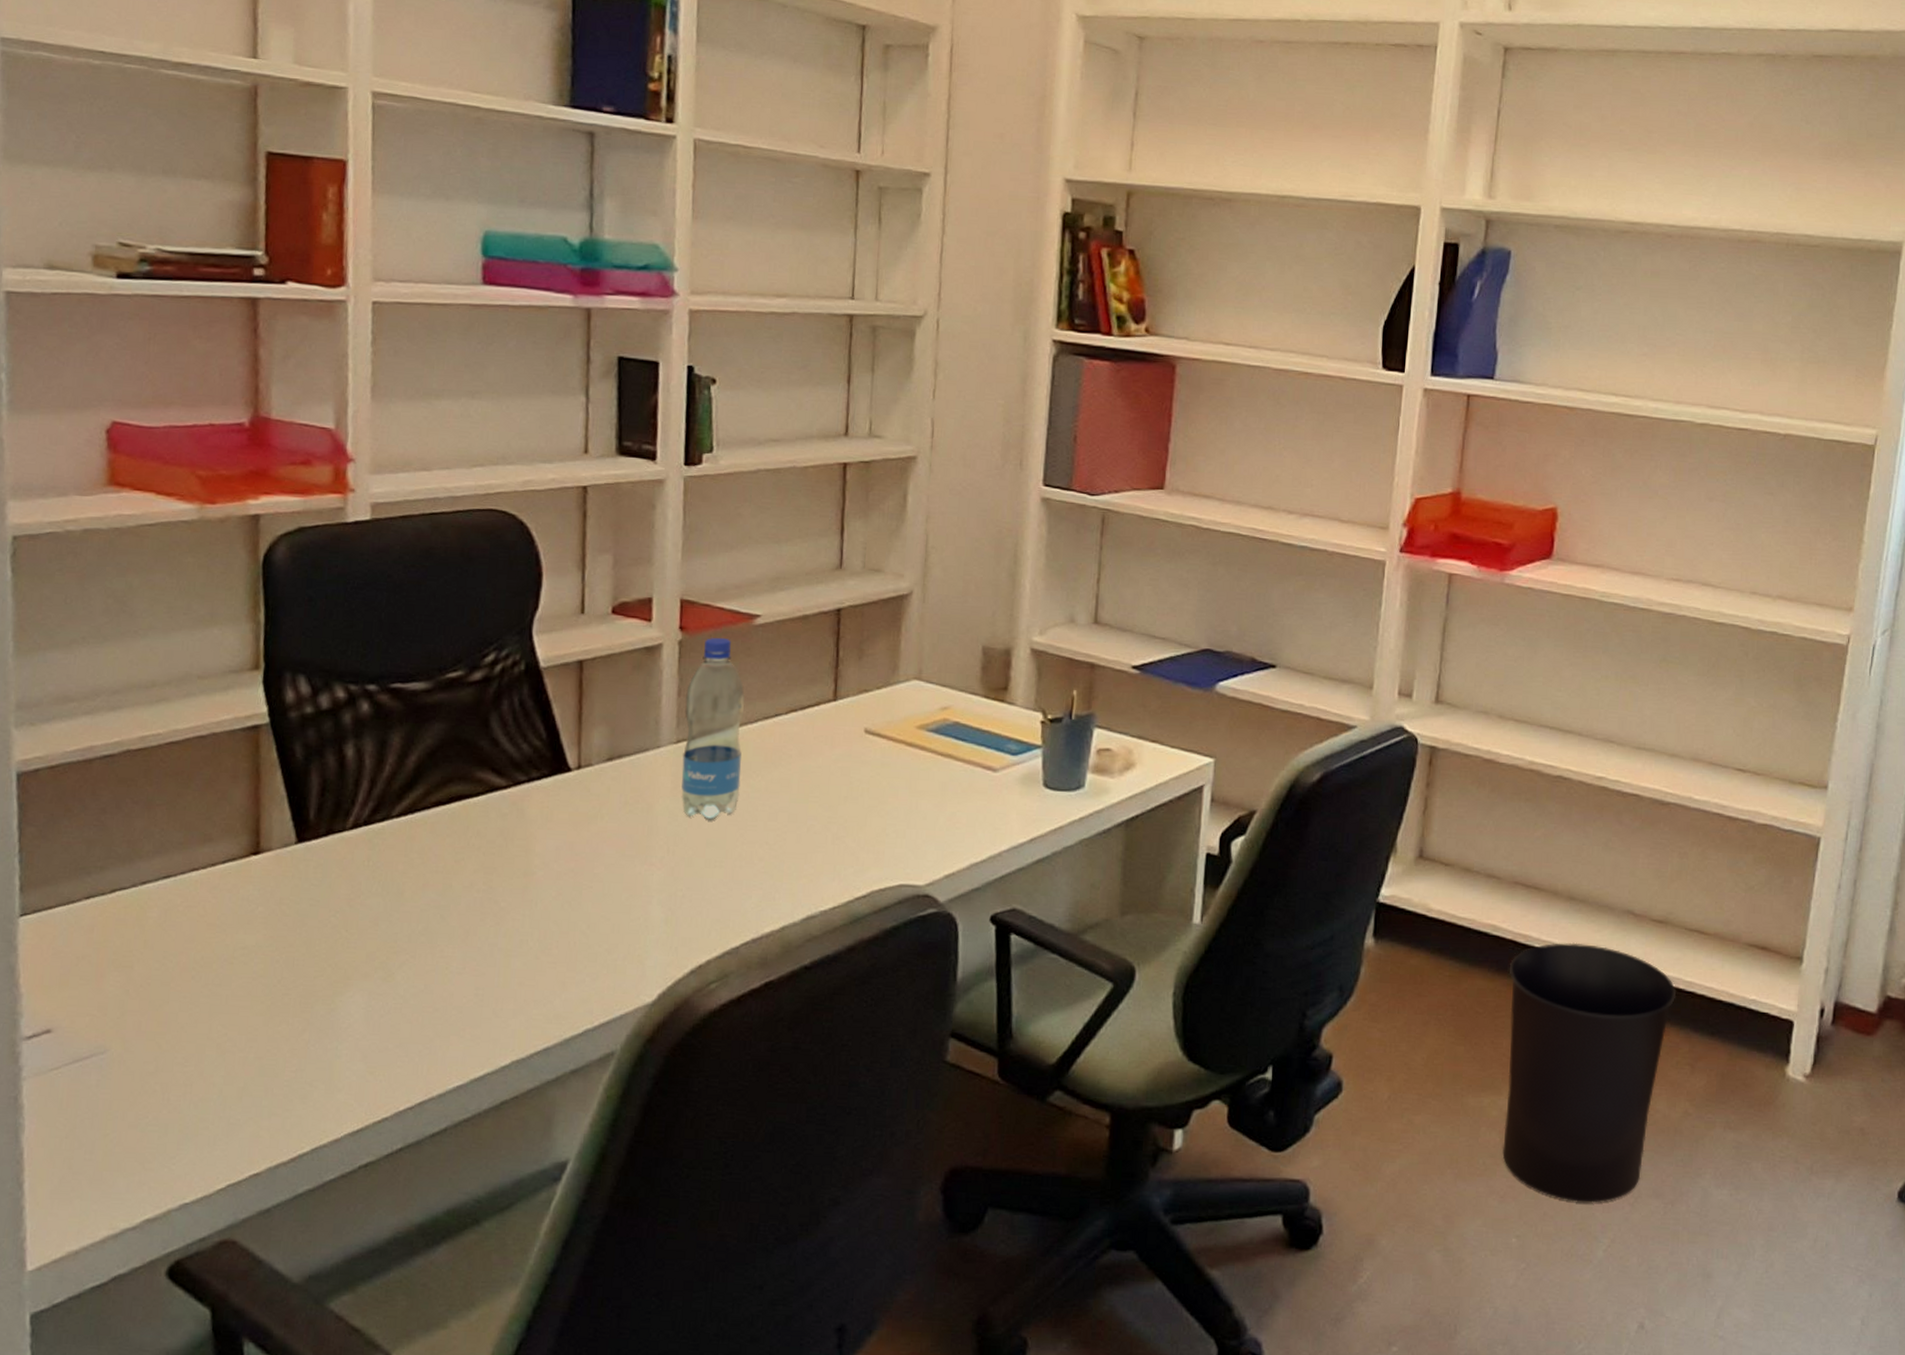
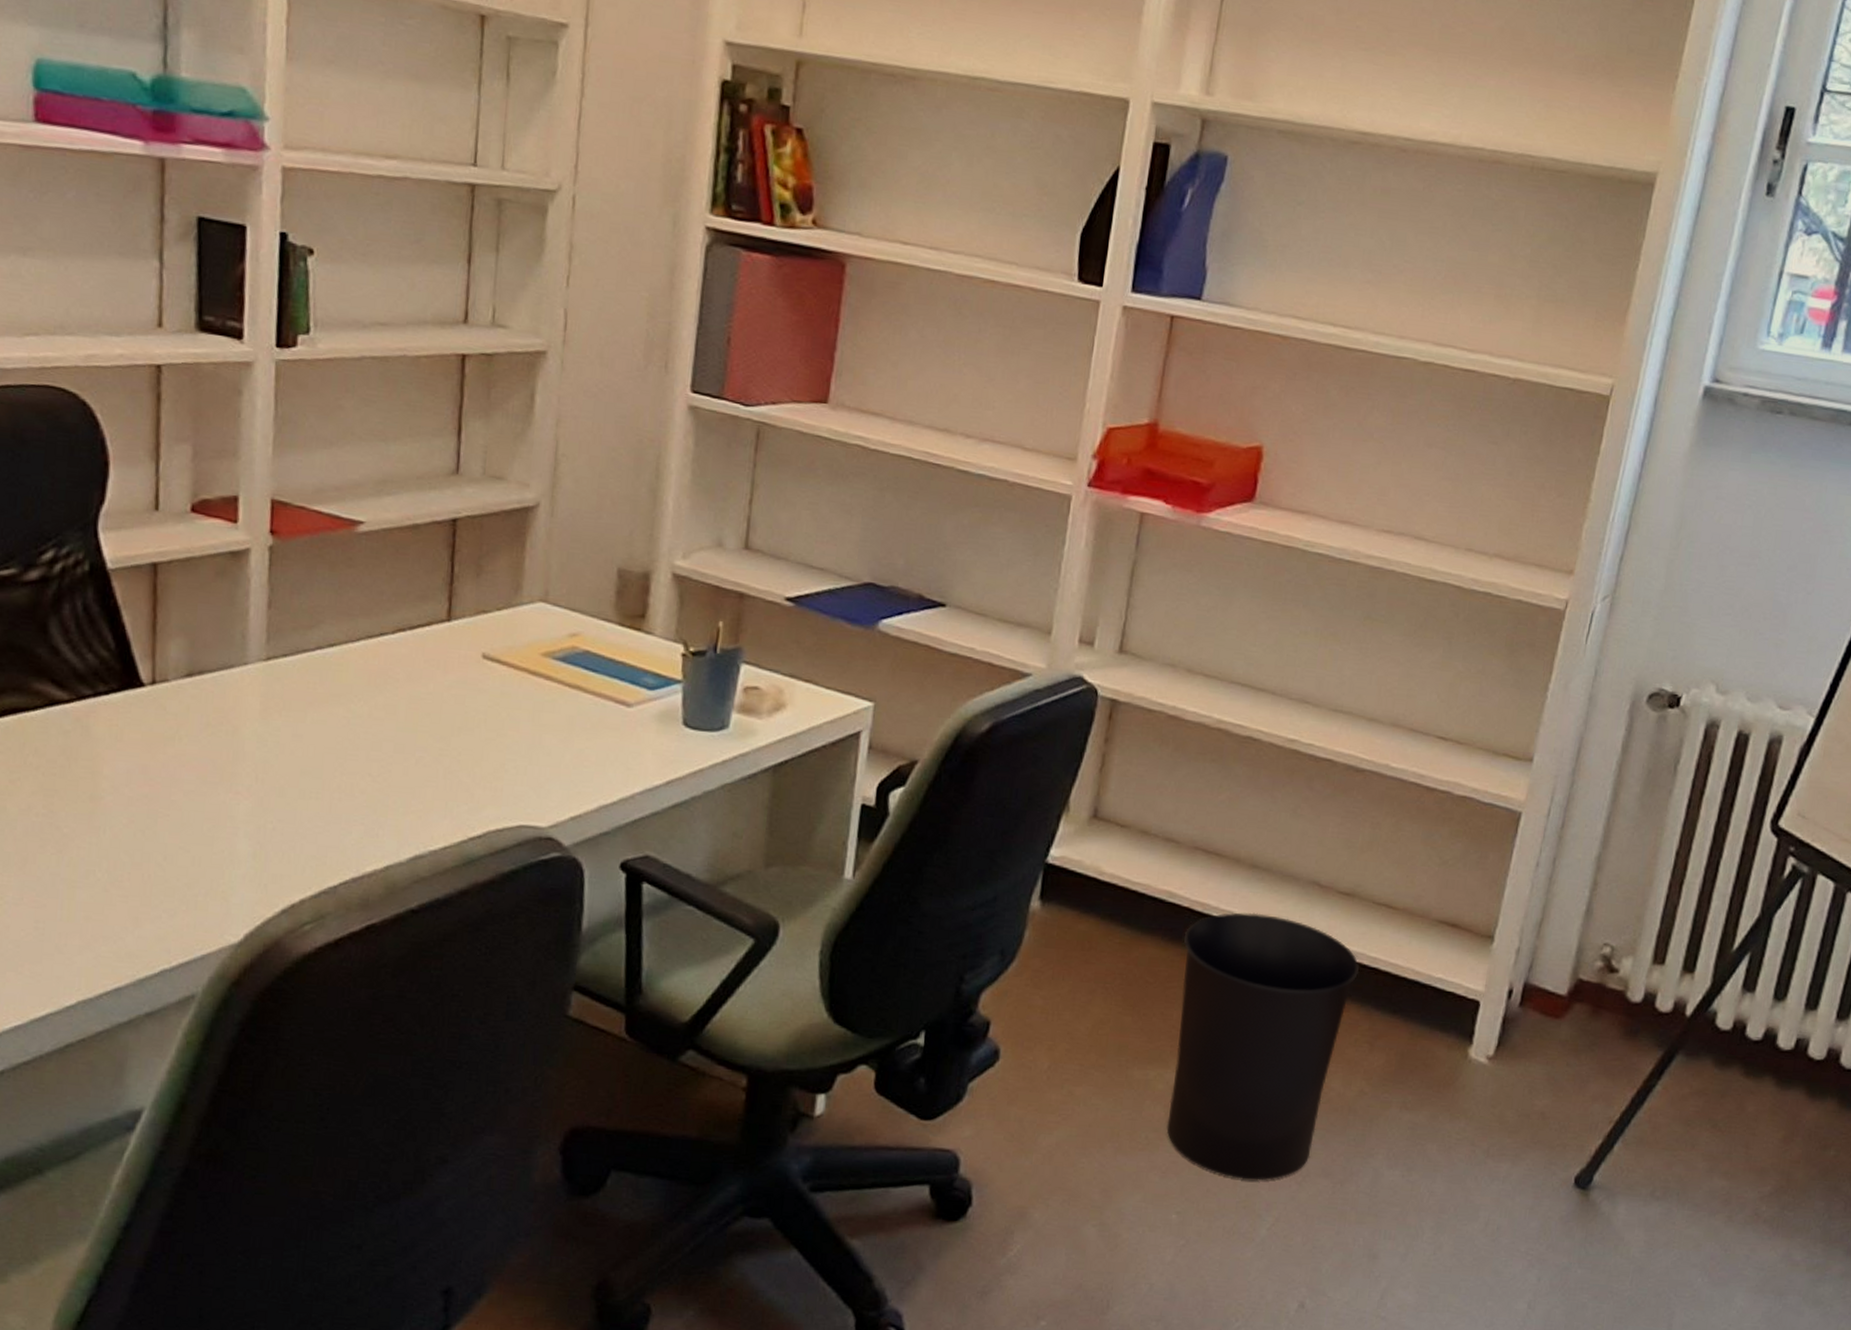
bottle: present [681,637,745,820] -> none [271,544,345,747]

